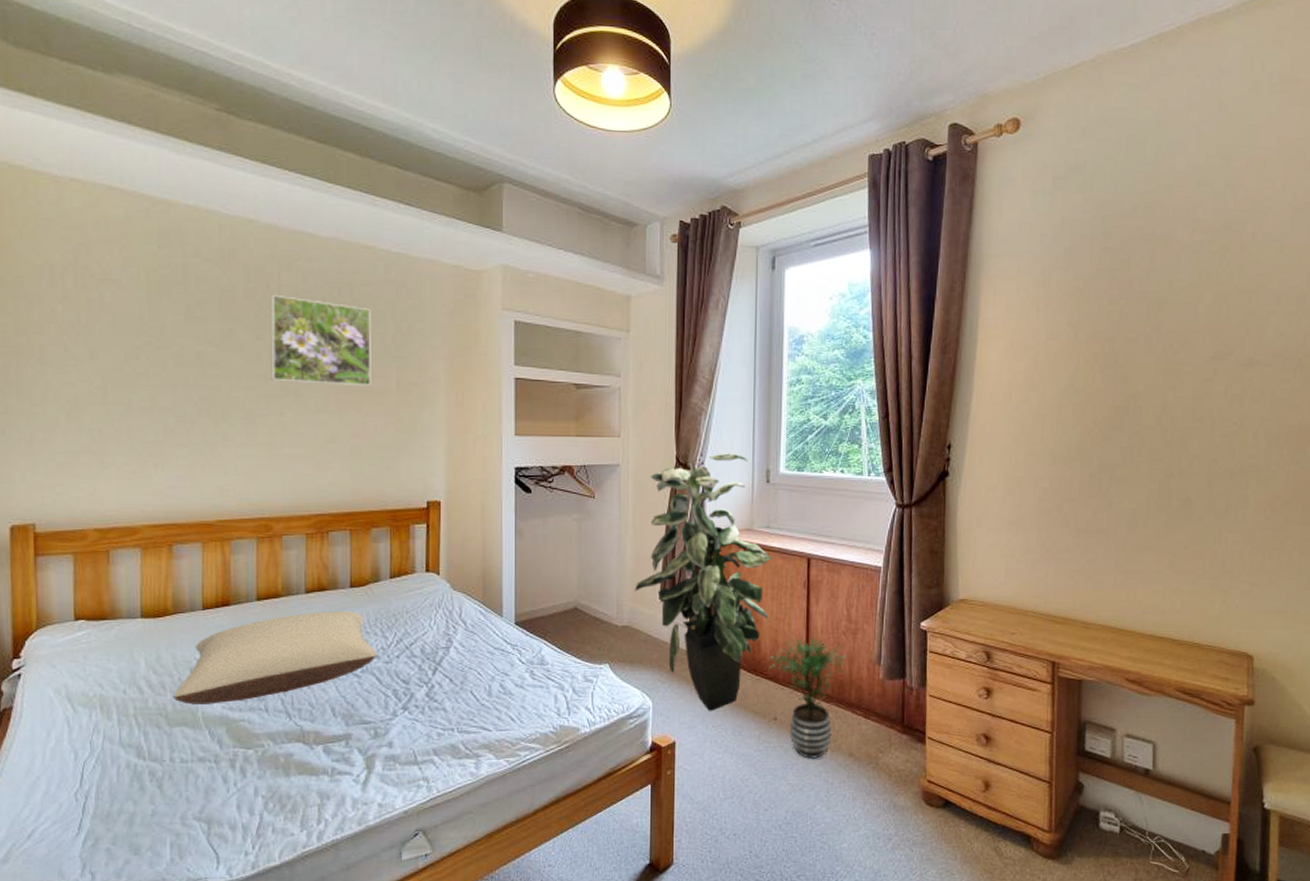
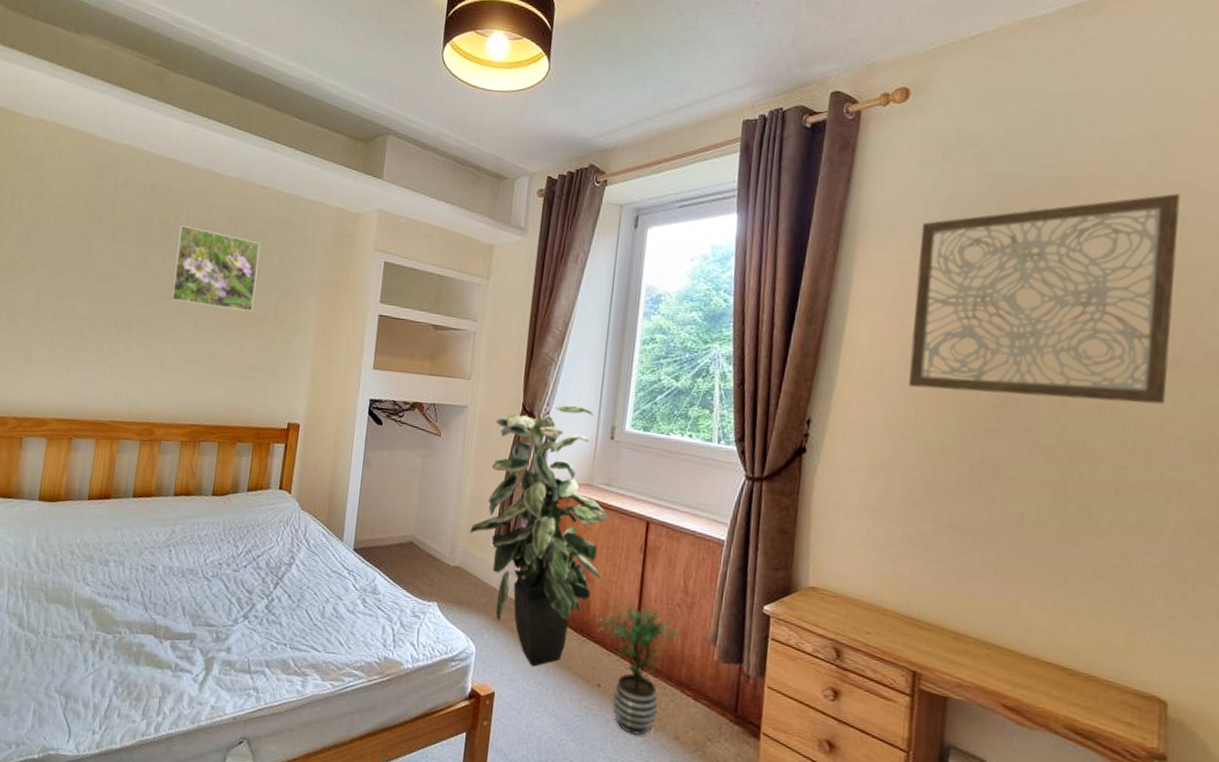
pillow: present [172,611,378,705] -> none [53,514,228,588]
wall art: none [1034,211,1250,406] -> present [908,193,1181,405]

